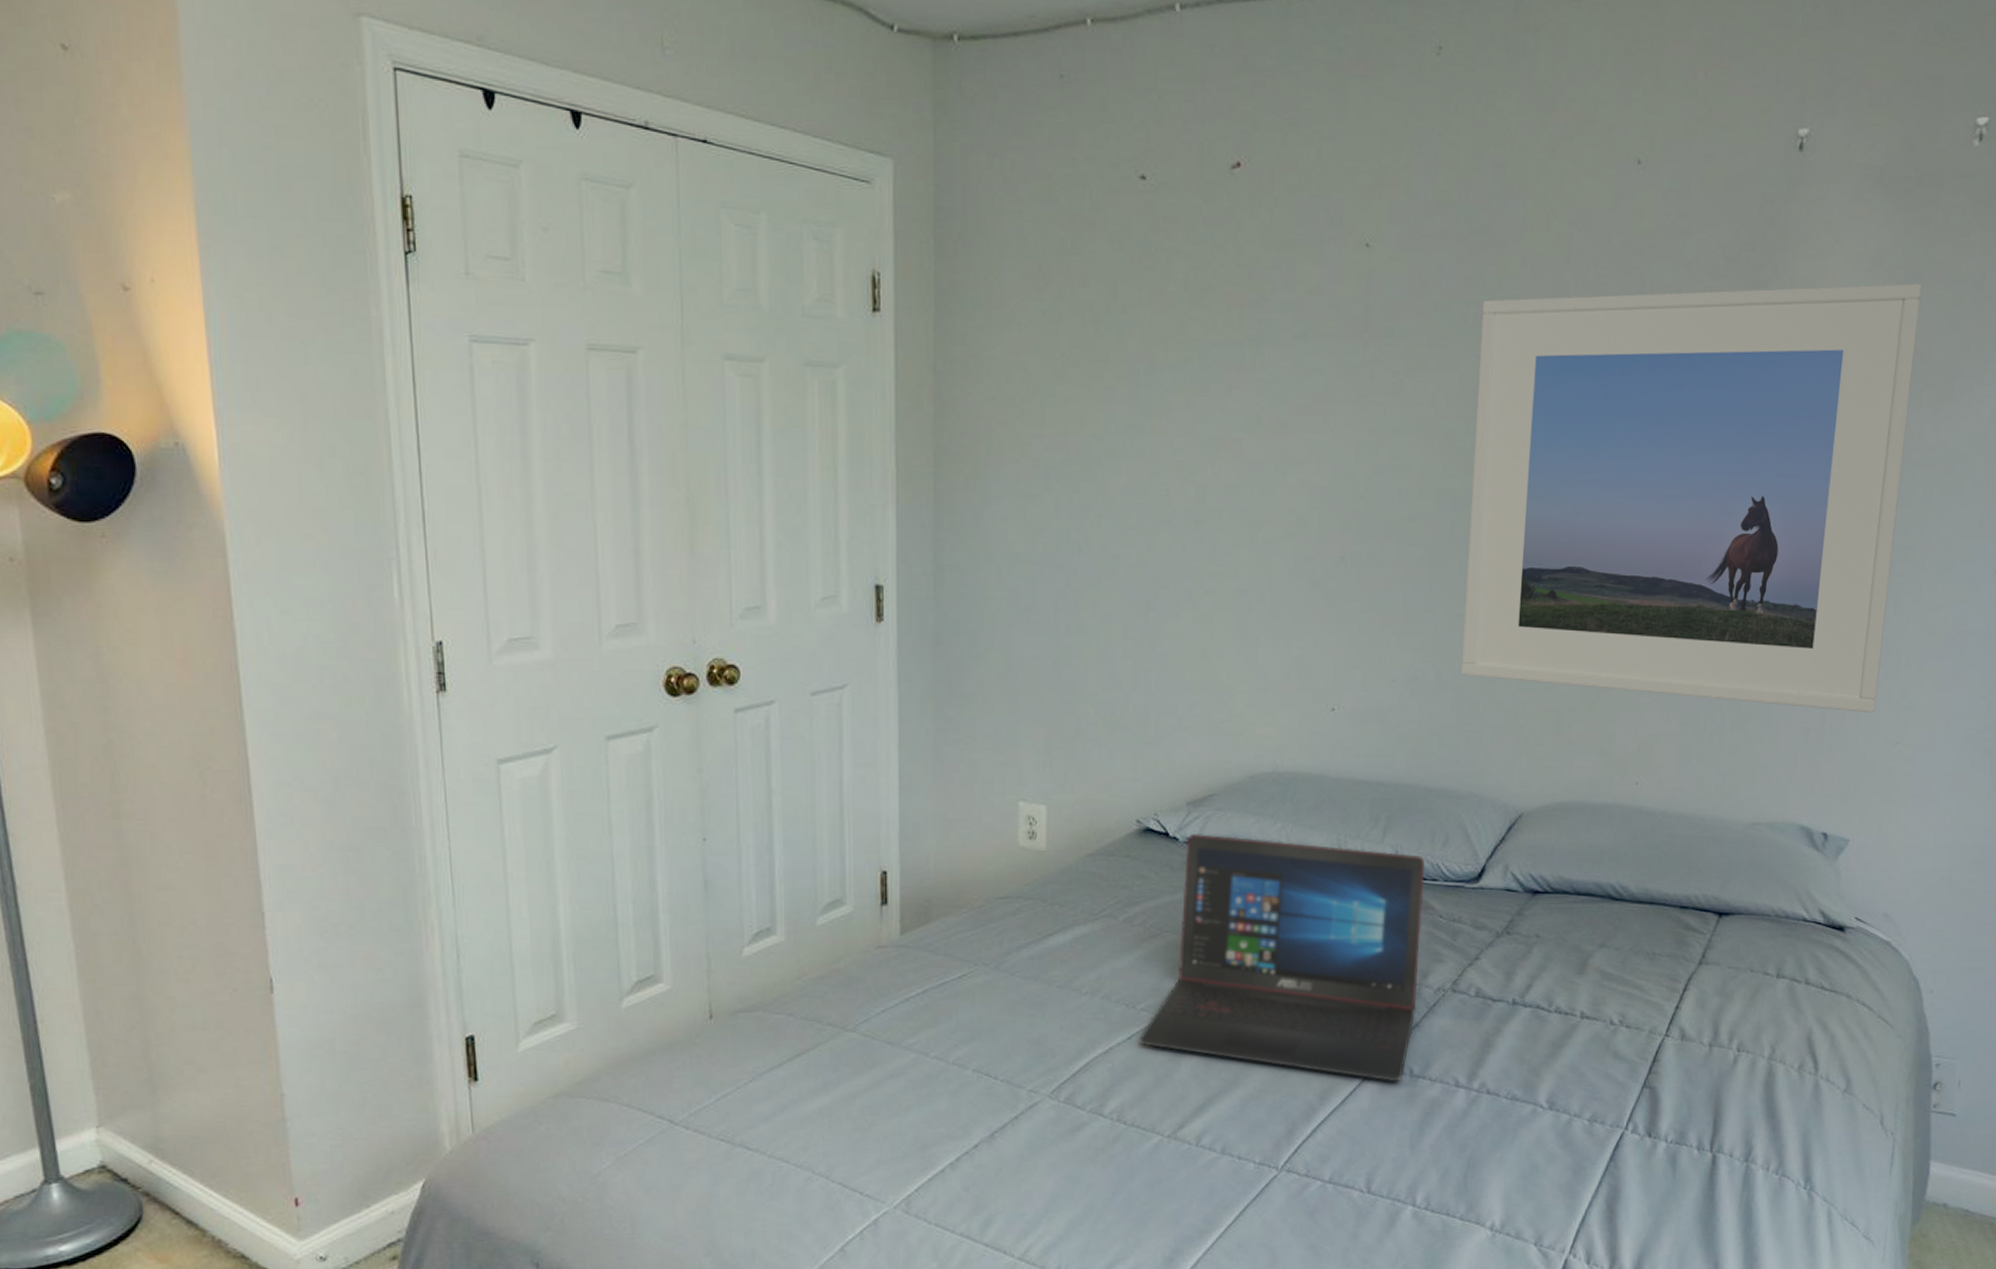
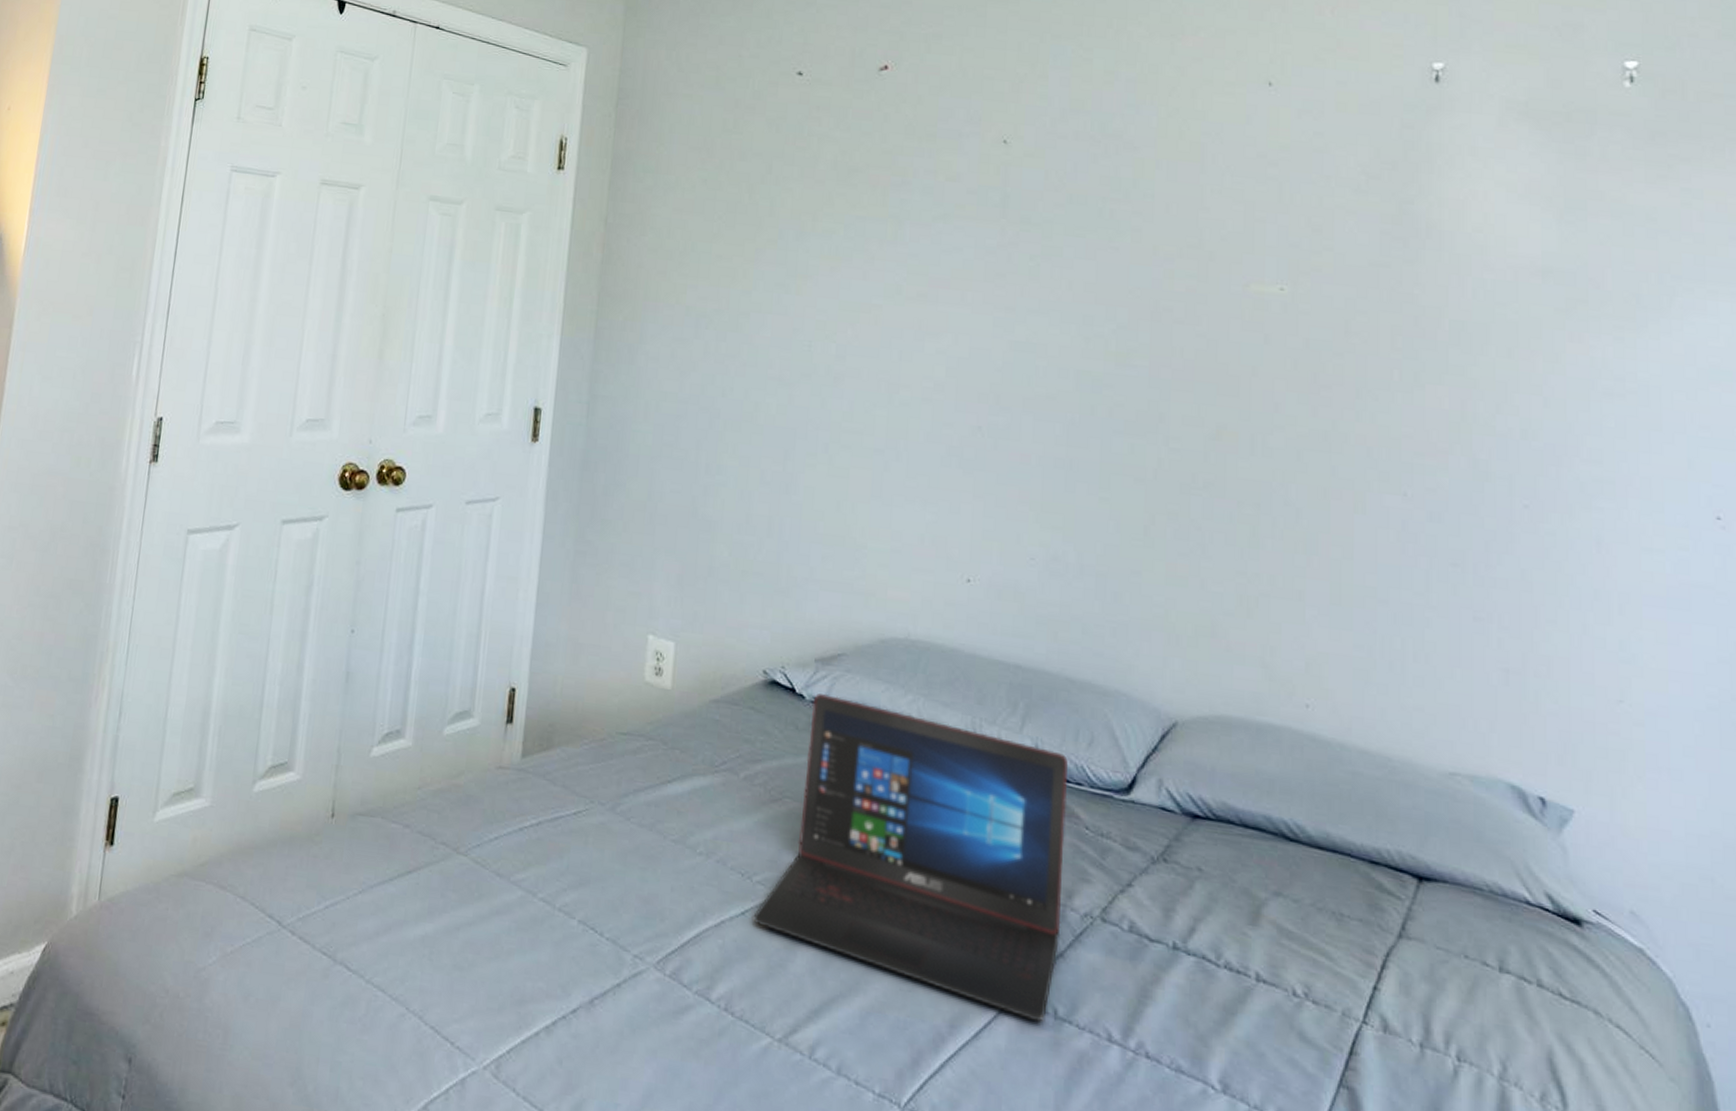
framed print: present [1461,283,1922,713] -> none [1105,197,1588,663]

